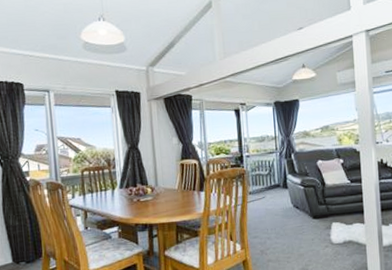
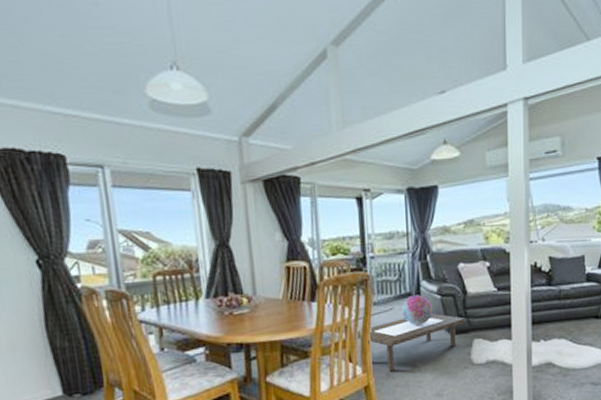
coffee table: none [235,201,325,249] -> present [355,313,466,372]
decorative globe: none [272,186,297,211] -> present [402,294,432,326]

